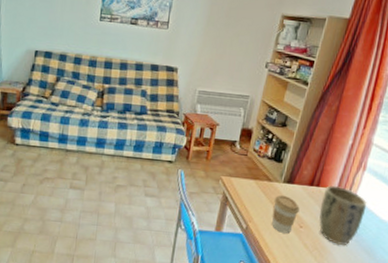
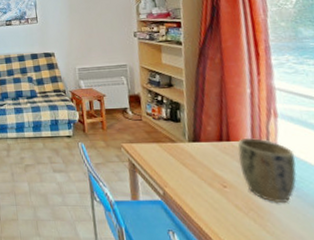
coffee cup: present [272,194,300,234] -> none [184,154,217,195]

